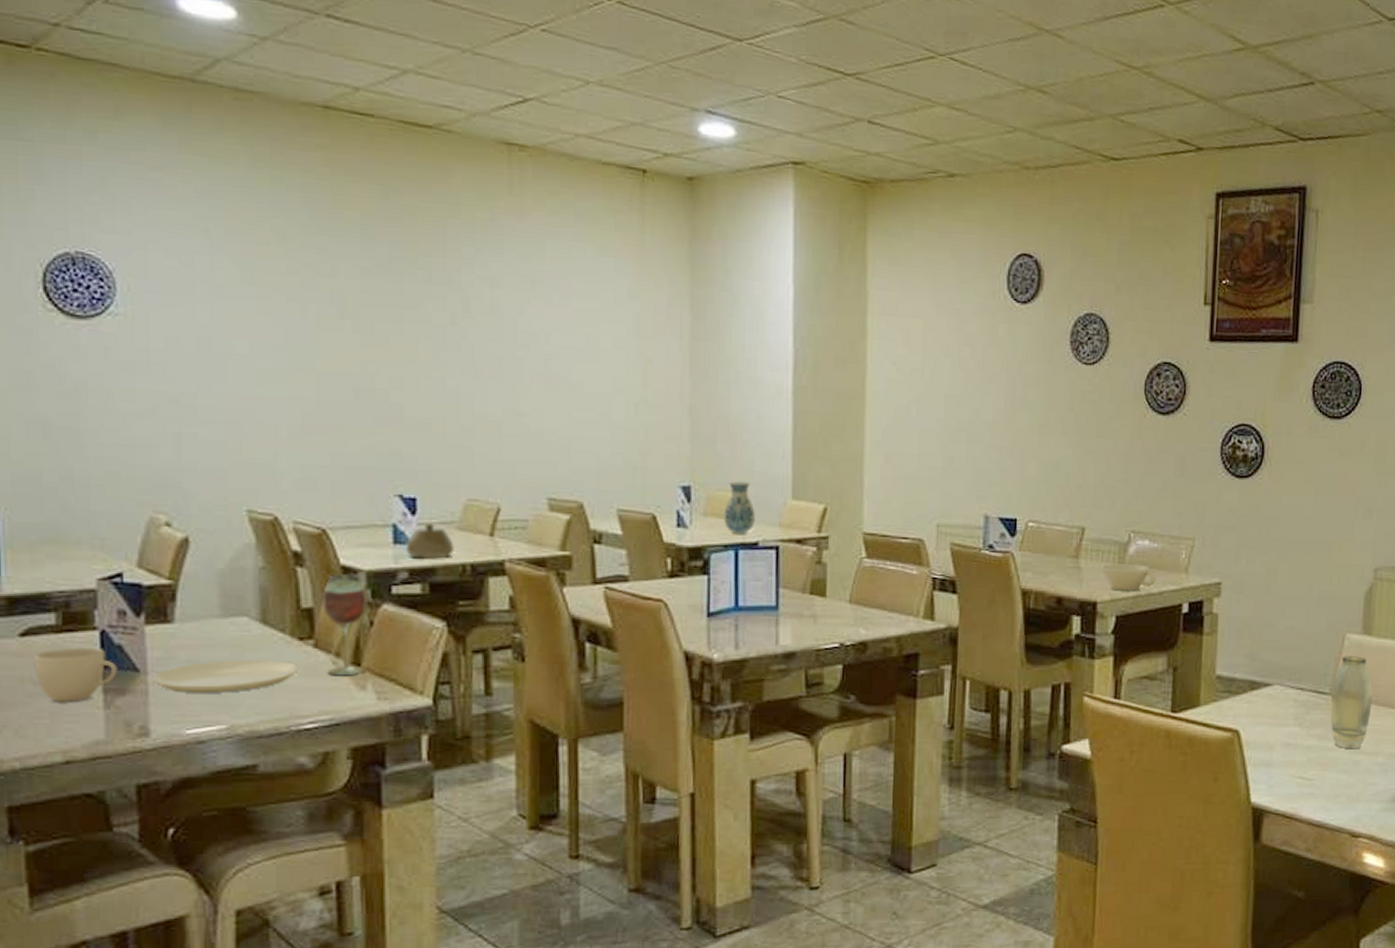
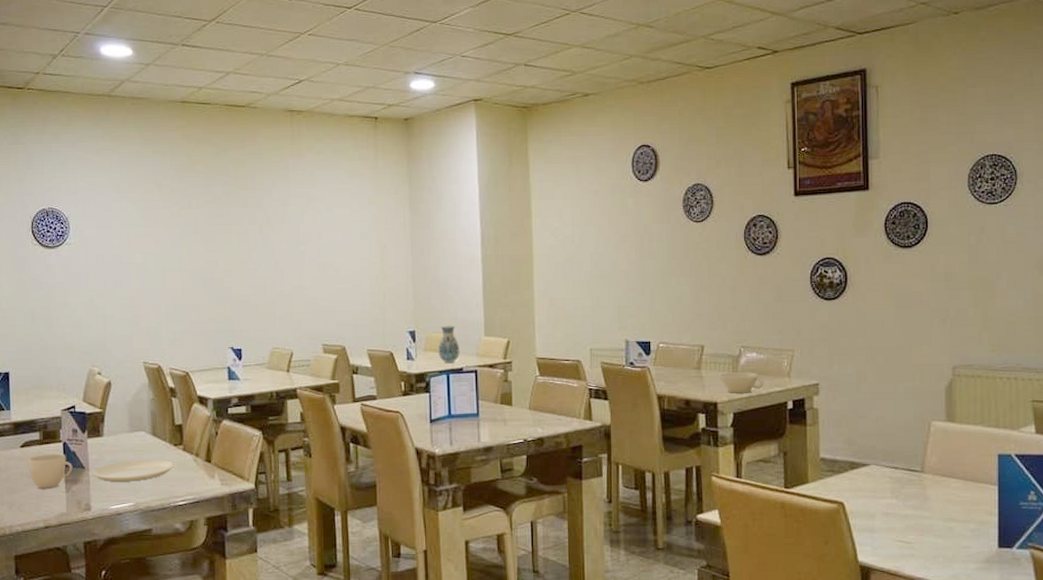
wineglass: present [321,573,368,676] -> none [187,400,214,469]
sugar bowl: present [405,523,454,560] -> none [235,365,265,390]
vase: present [1330,656,1373,750] -> none [922,440,961,518]

